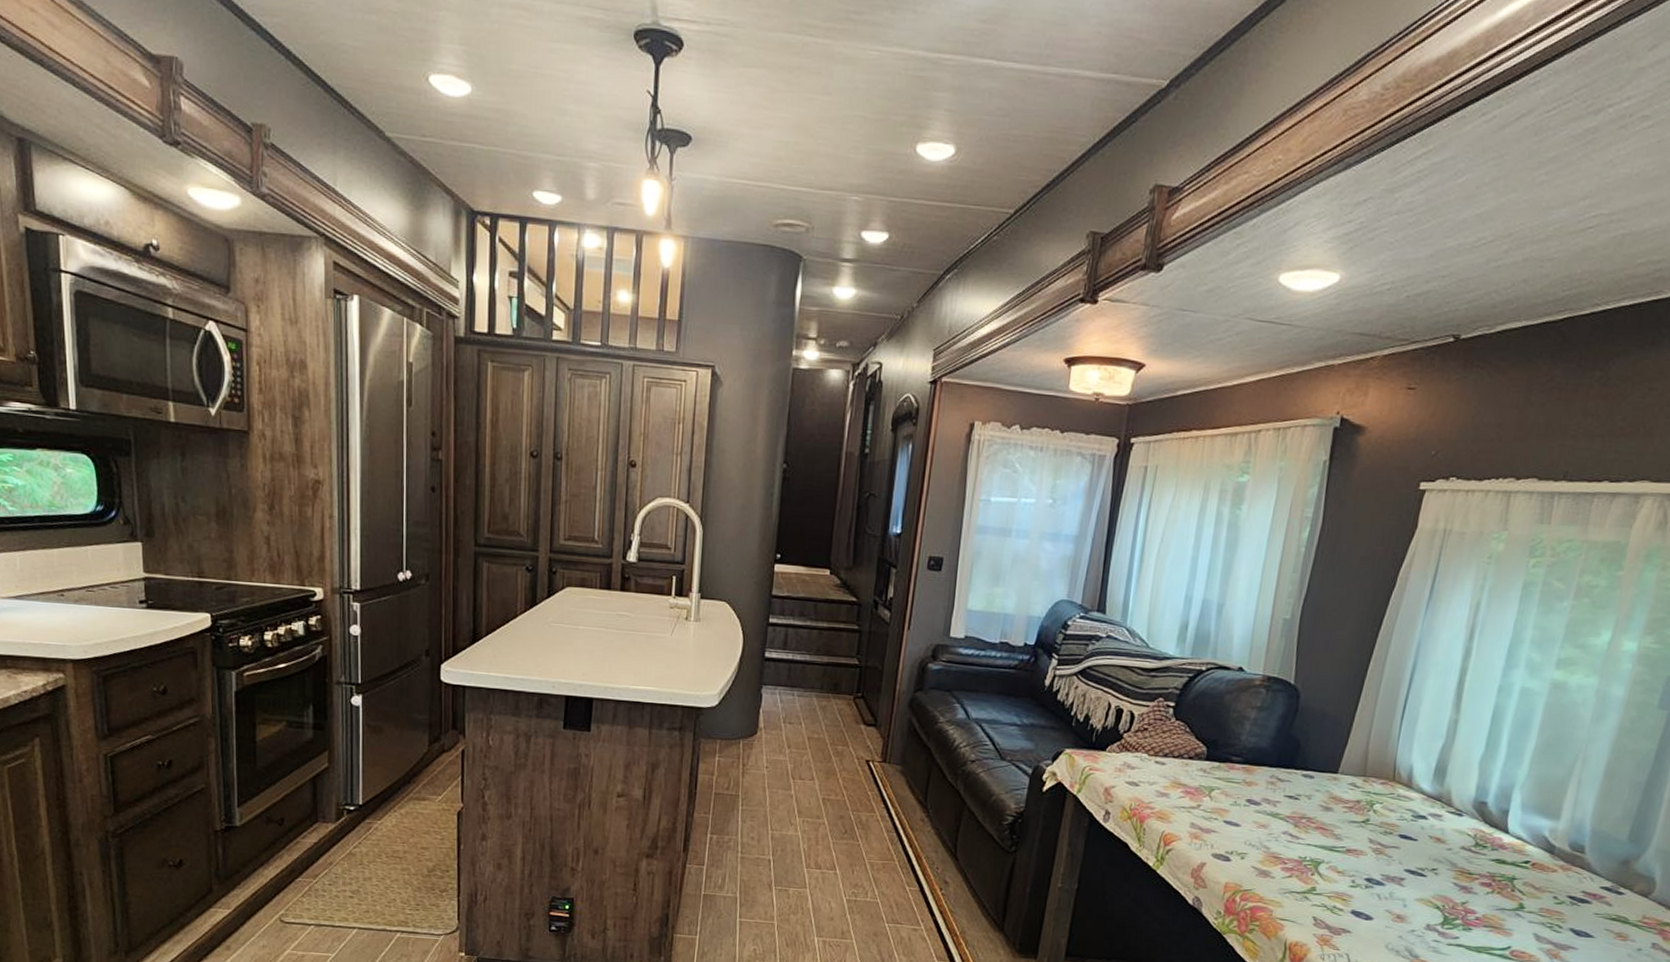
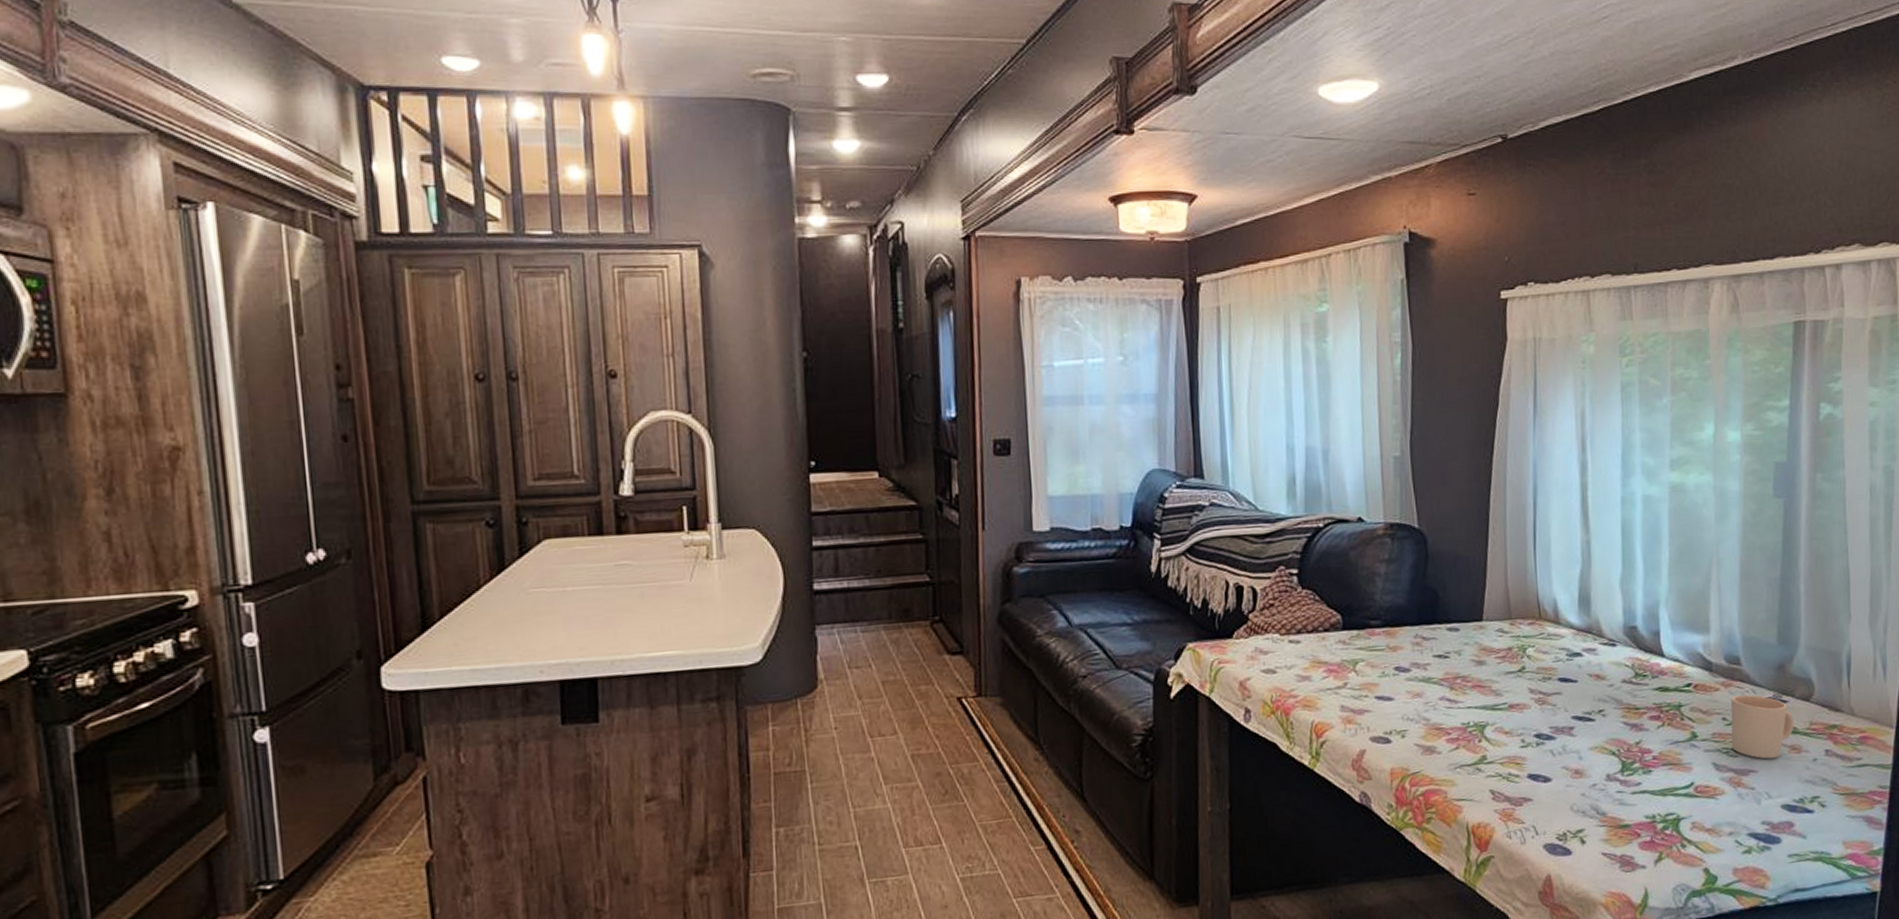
mug: none [1556,879,1627,941] -> present [1730,694,1794,760]

